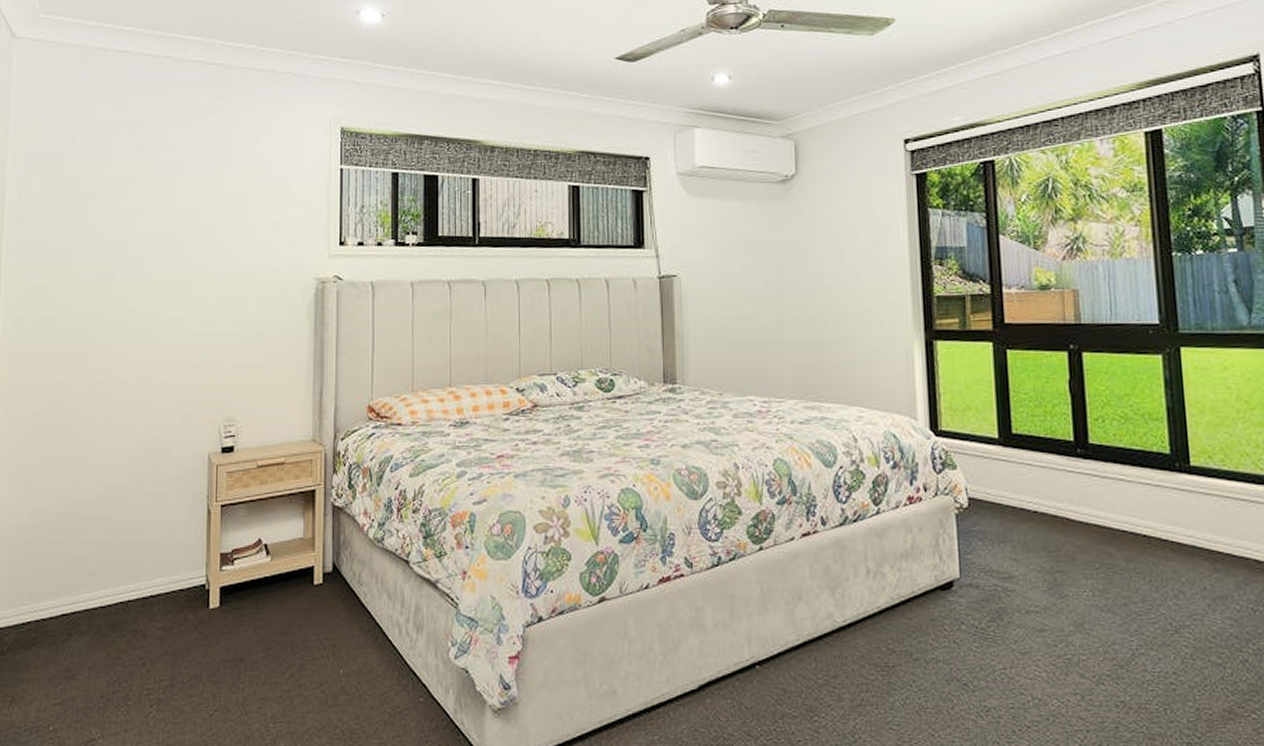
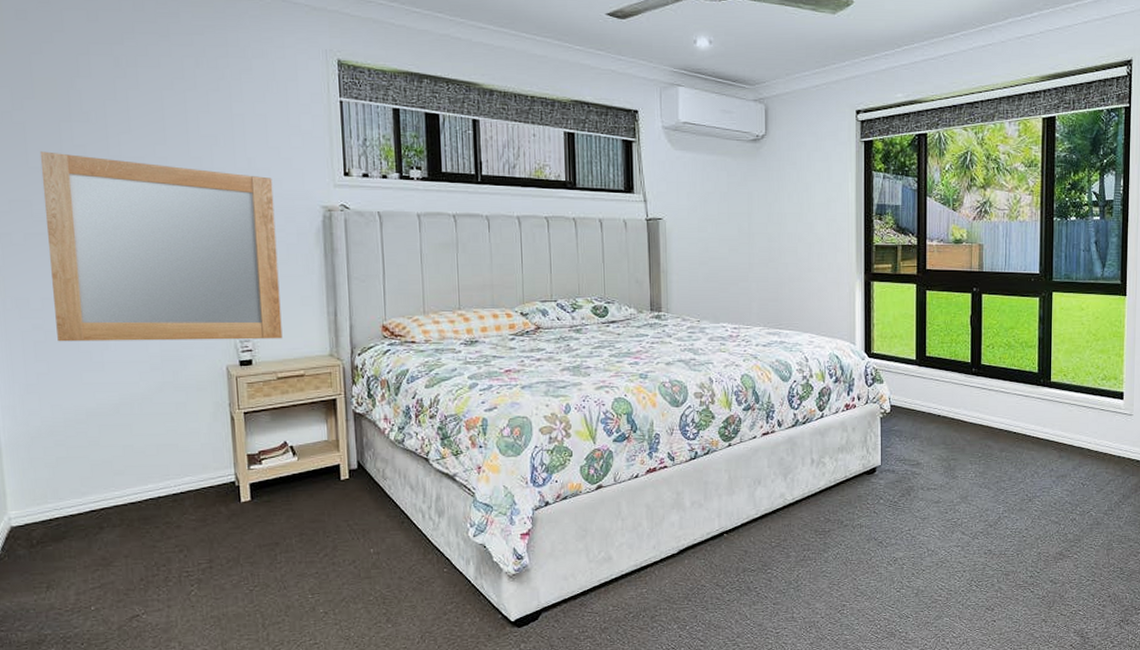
home mirror: none [53,236,269,429] -> present [39,151,283,342]

